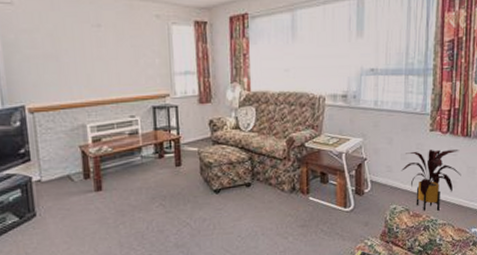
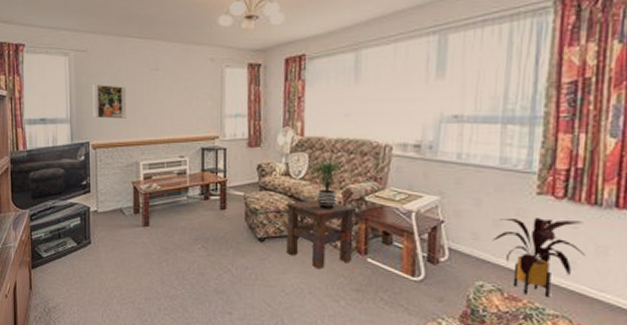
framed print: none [23,41,67,80] -> present [92,84,126,119]
side table: none [238,149,298,212] -> present [286,199,356,269]
potted plant: none [256,112,284,158] -> present [308,160,341,210]

